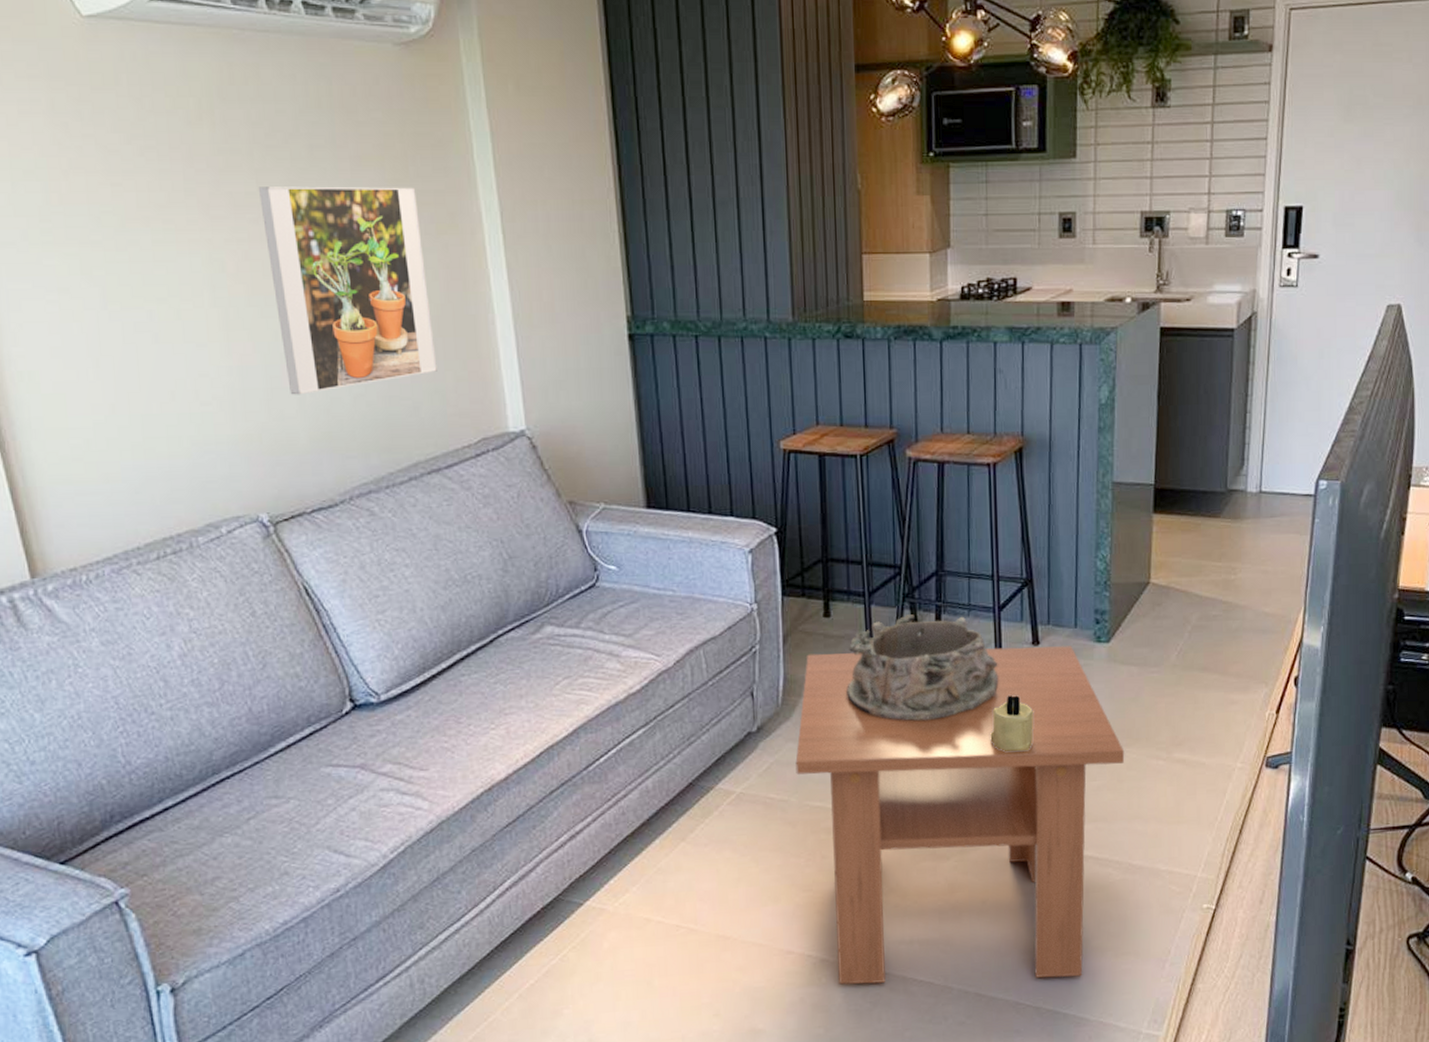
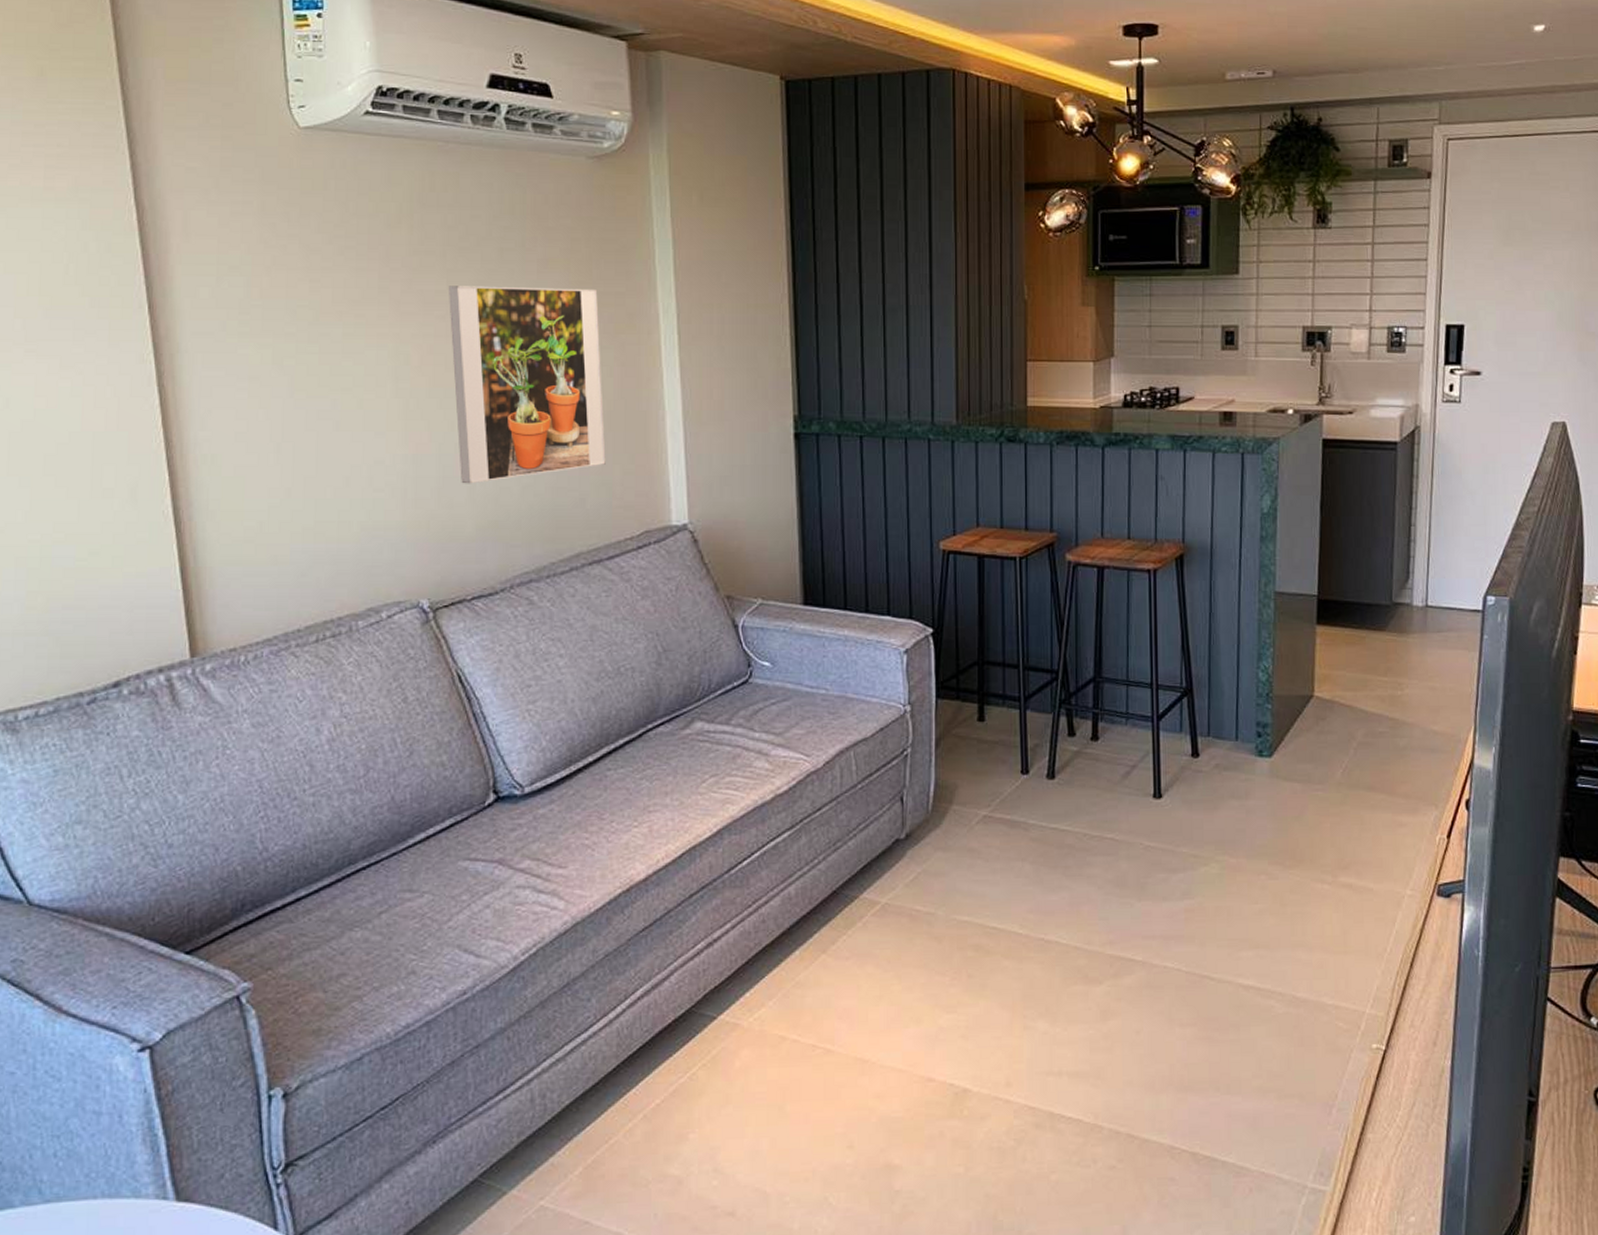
coffee table: present [795,646,1125,985] -> none [944,759,1288,1120]
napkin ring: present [846,614,999,721] -> none [999,721,1156,833]
candle: present [990,694,1034,752] -> none [1147,808,1193,870]

